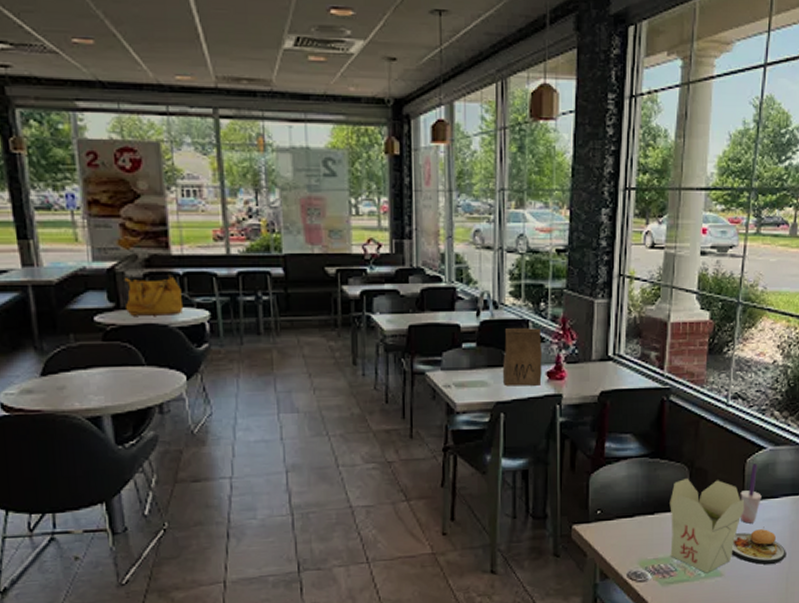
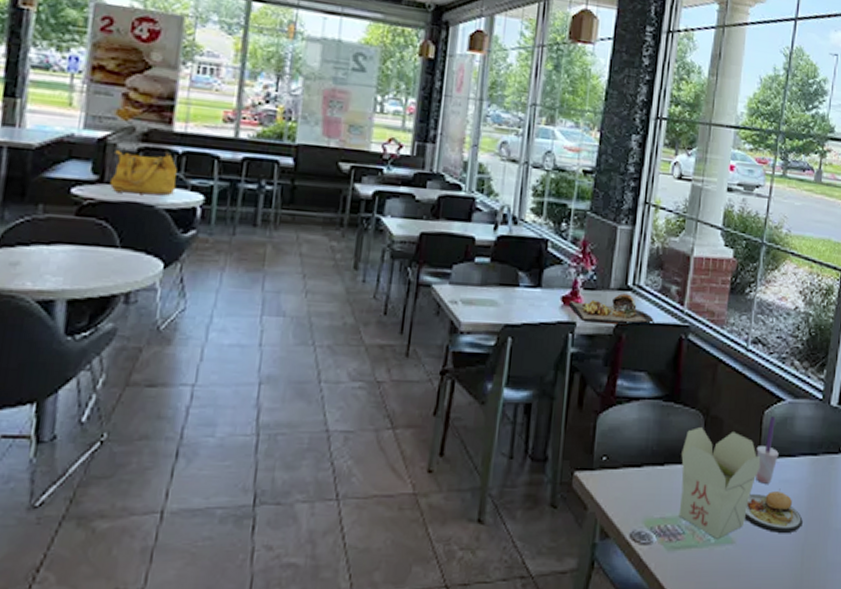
paper bag: present [502,328,542,387] -> none [514,246,561,311]
food tray: none [554,364,636,393] -> present [569,294,654,326]

